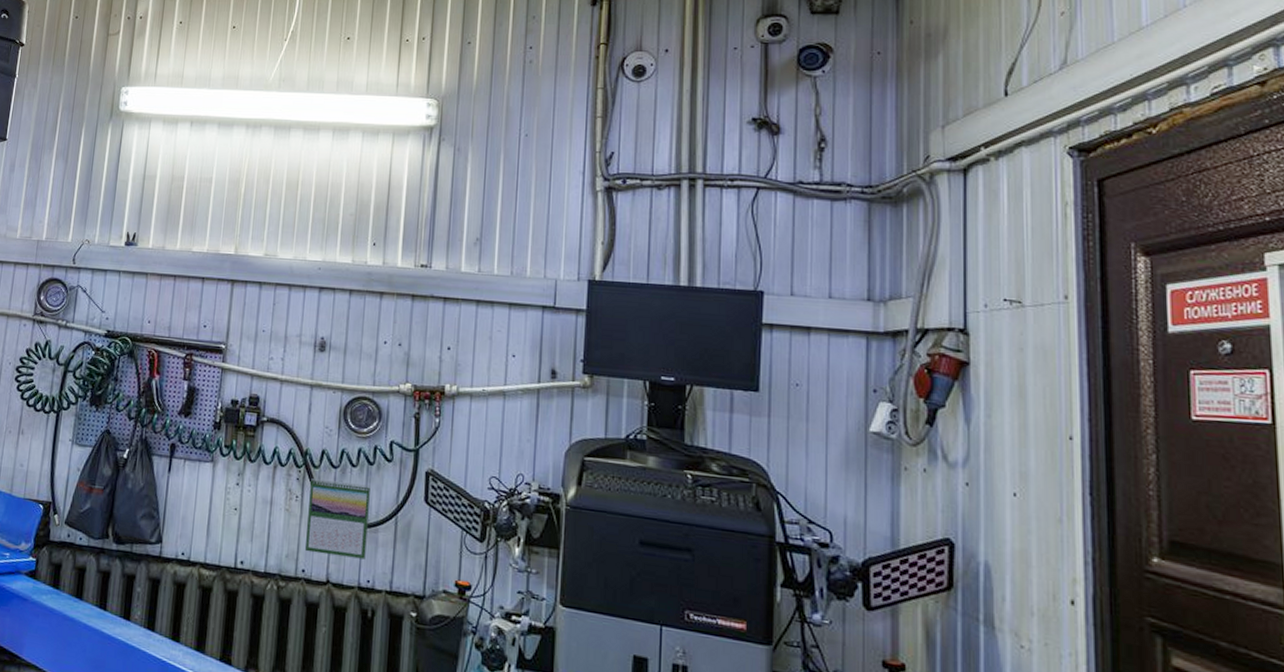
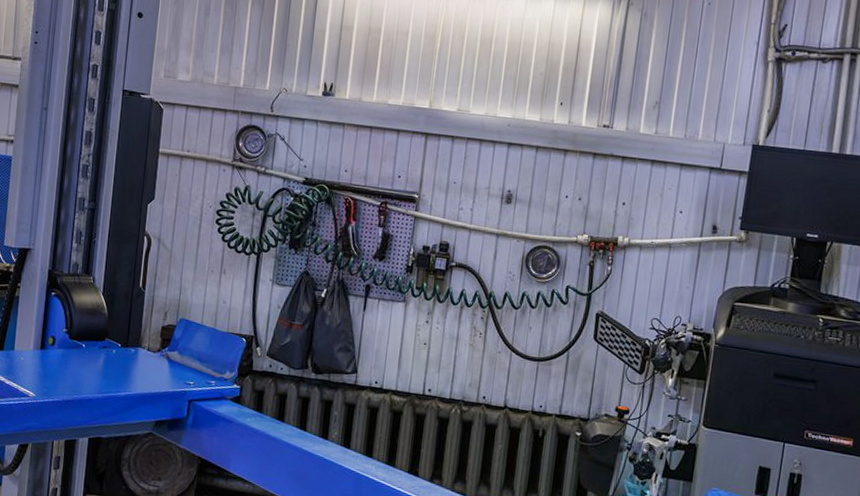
calendar: present [305,479,370,560] -> none [487,318,547,388]

